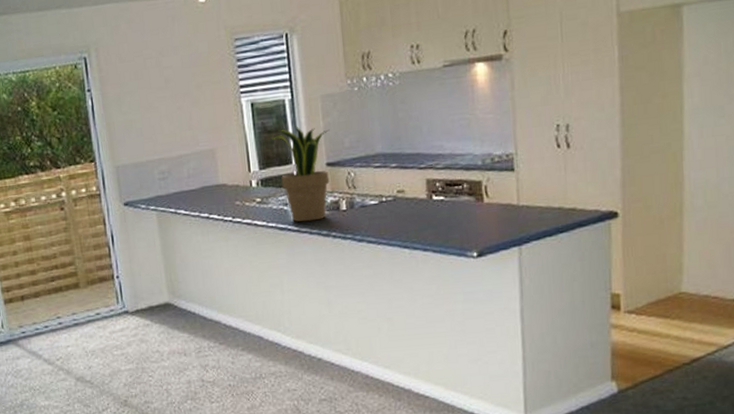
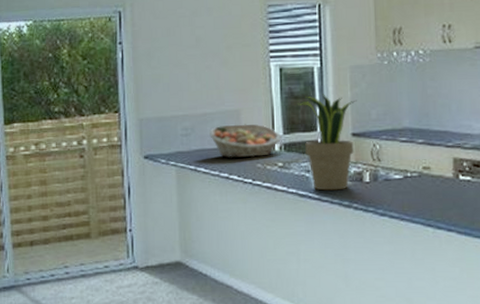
fruit basket: none [186,161,258,198] -> present [209,123,281,158]

